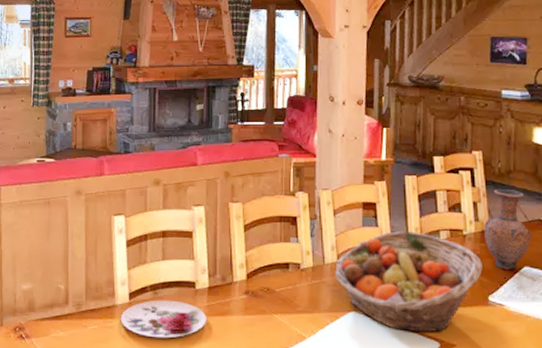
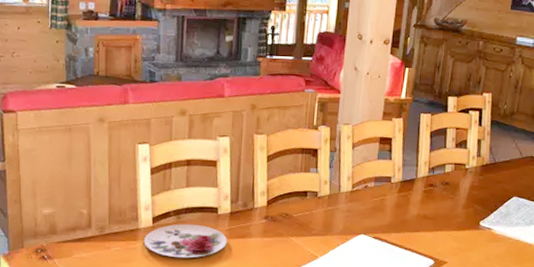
fruit basket: present [334,231,482,333] -> none [348,164,479,252]
vase: present [484,188,532,270] -> none [483,128,524,199]

